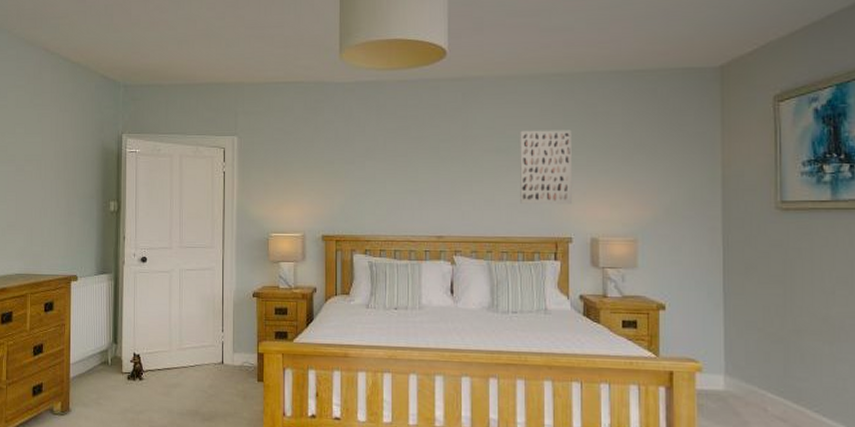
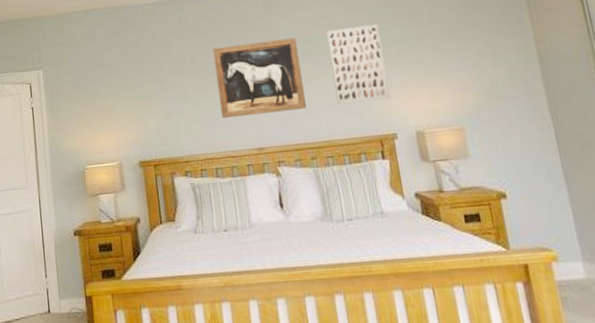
wall art: none [406,133,489,204] -> present [212,37,306,118]

